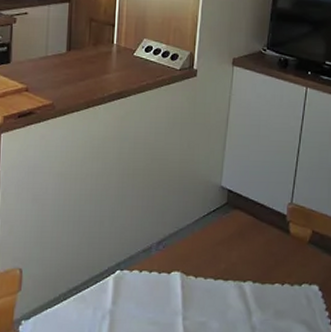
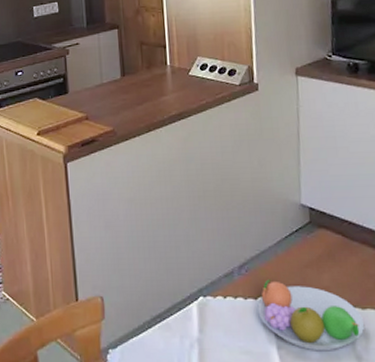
fruit bowl: none [169,255,262,322] -> present [257,279,365,351]

